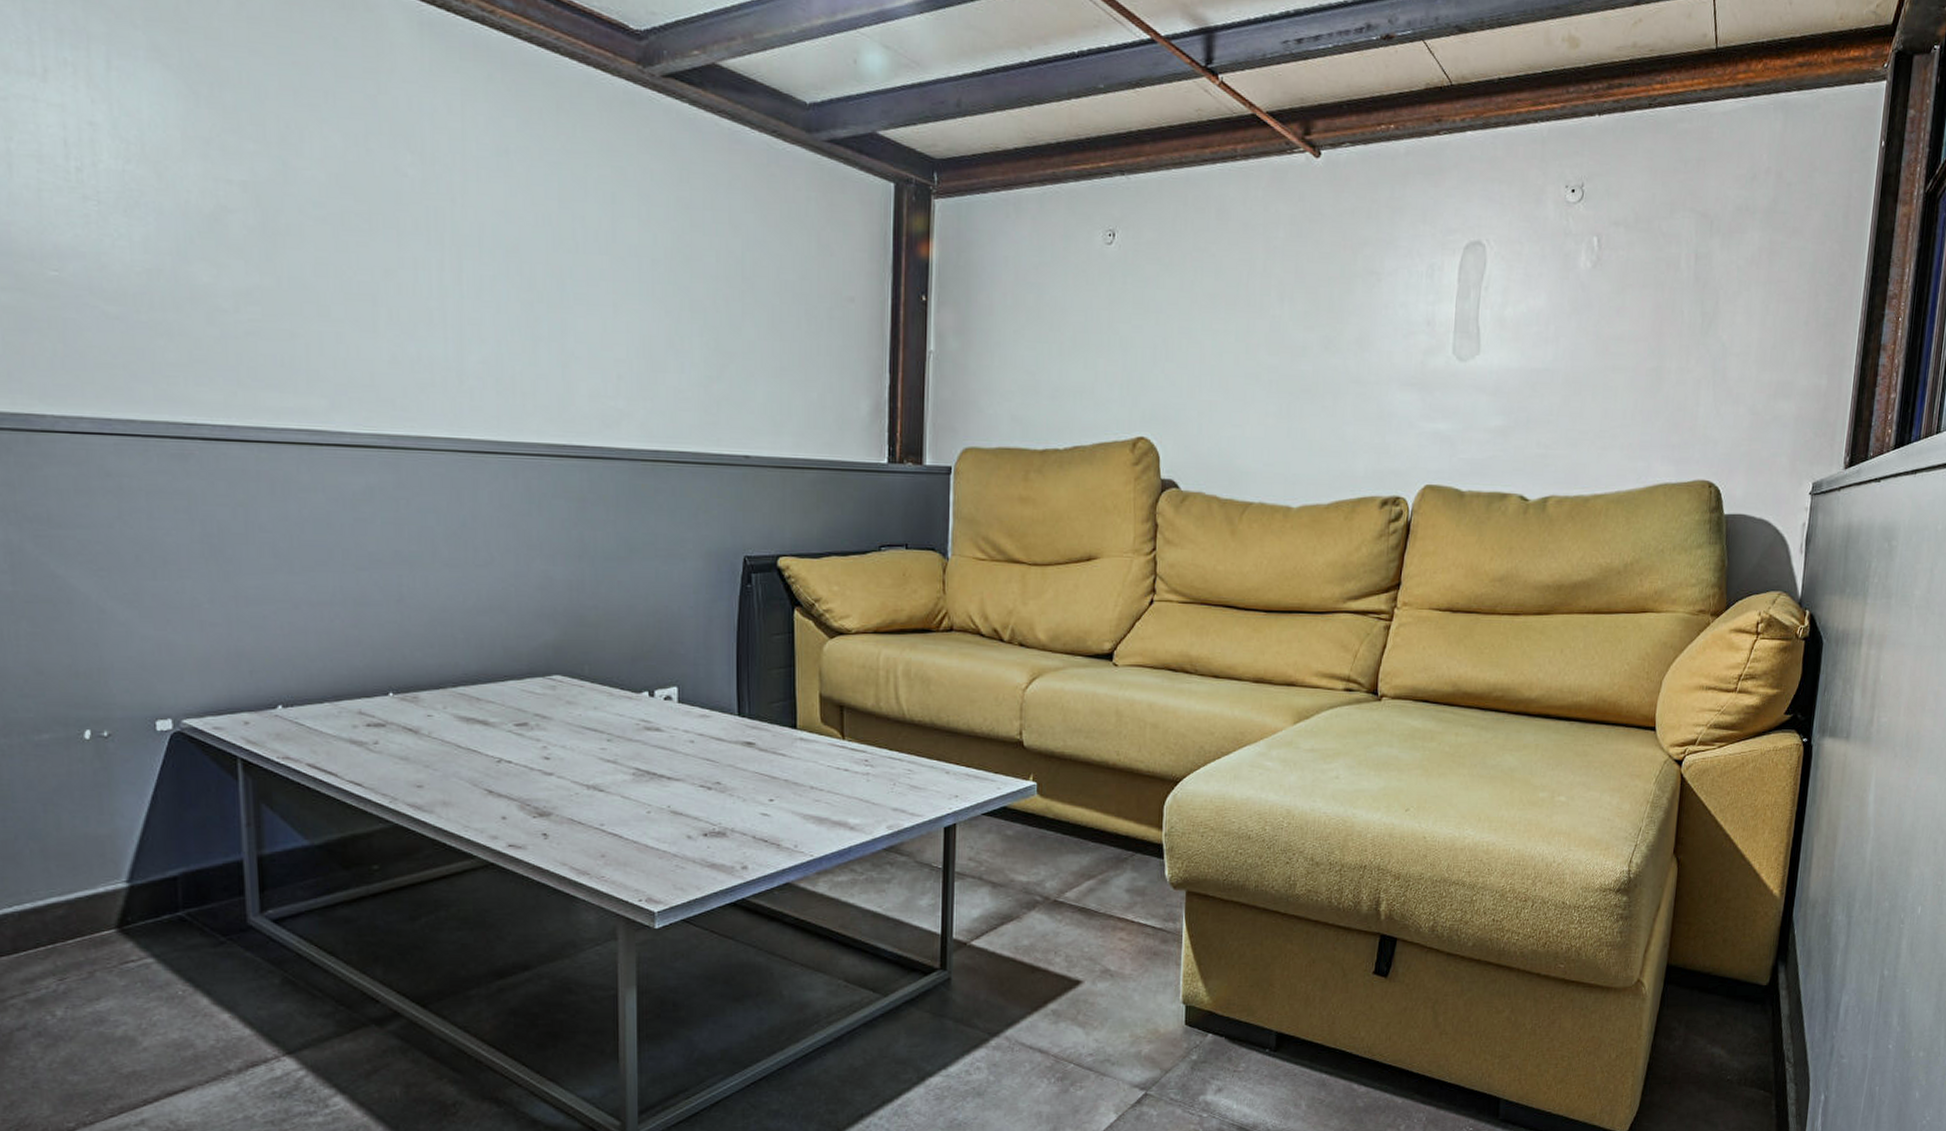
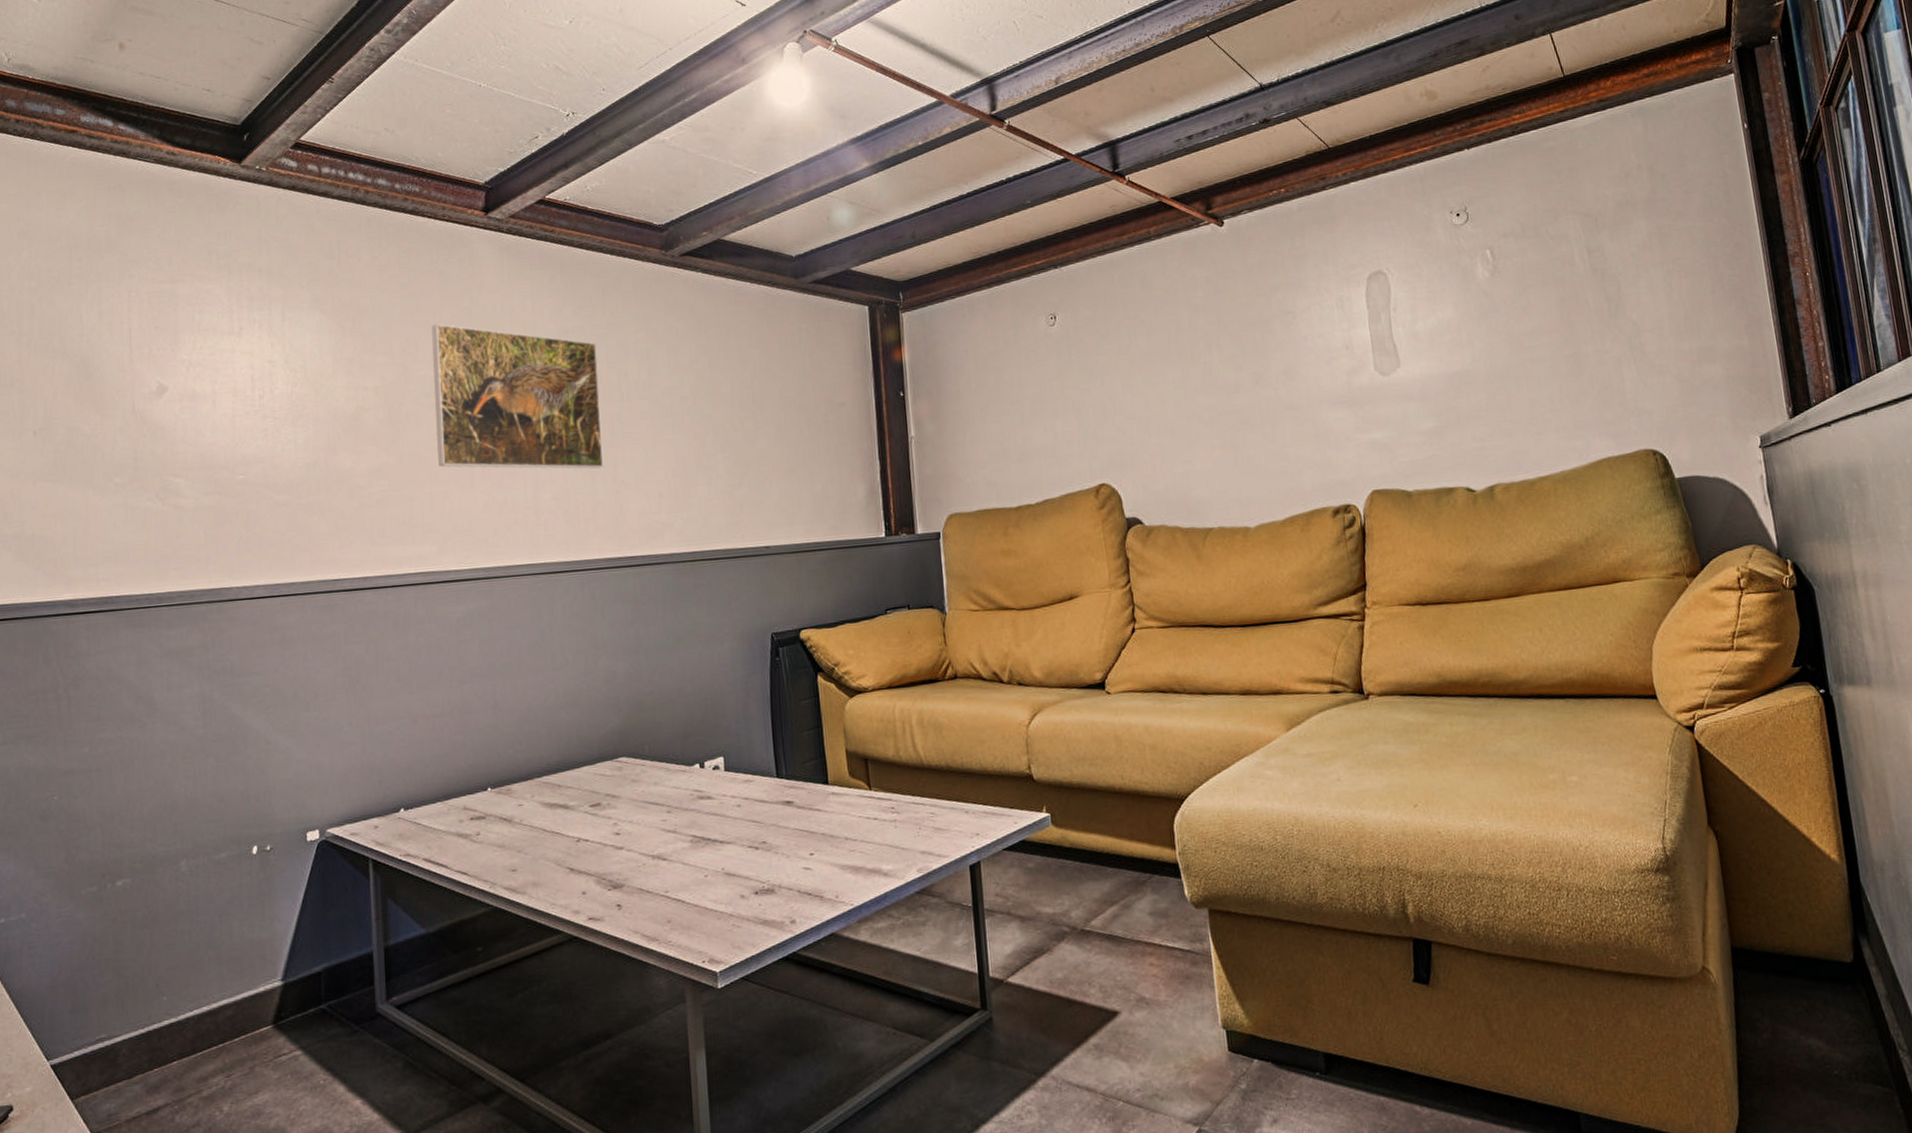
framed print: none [322,110,549,333] -> present [432,323,604,469]

